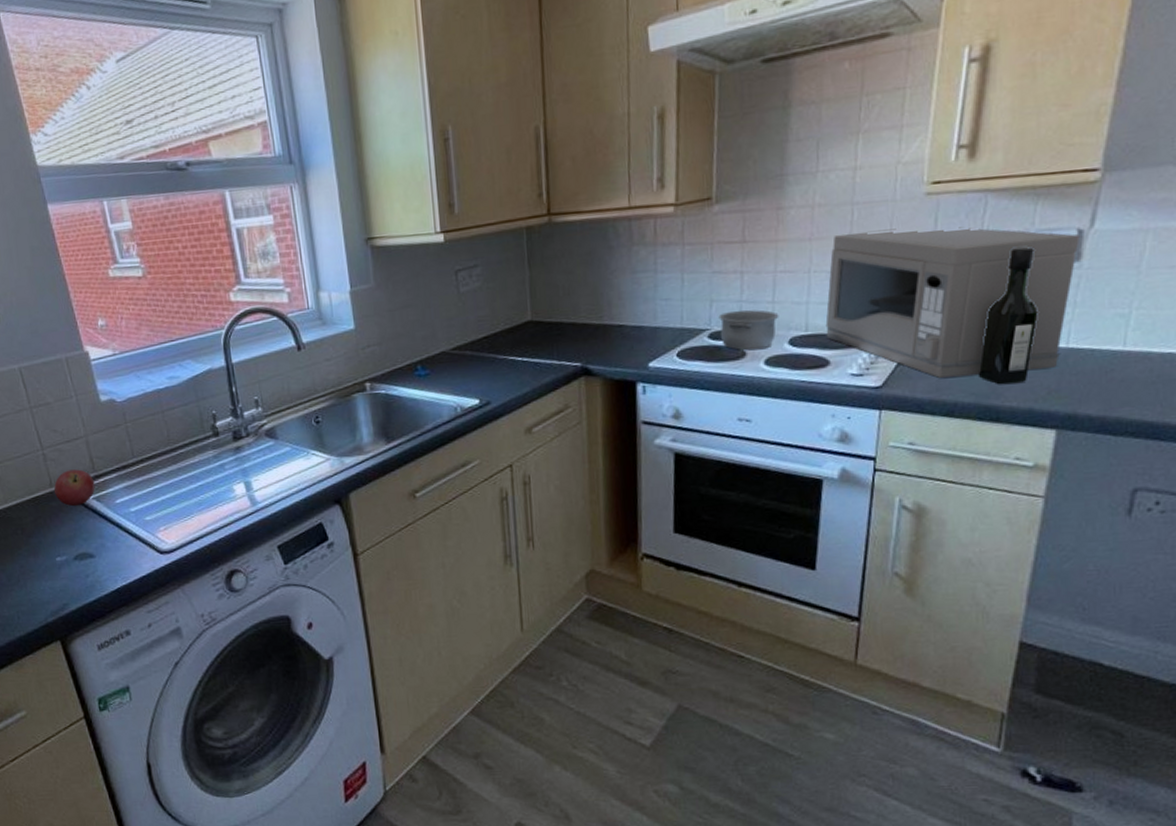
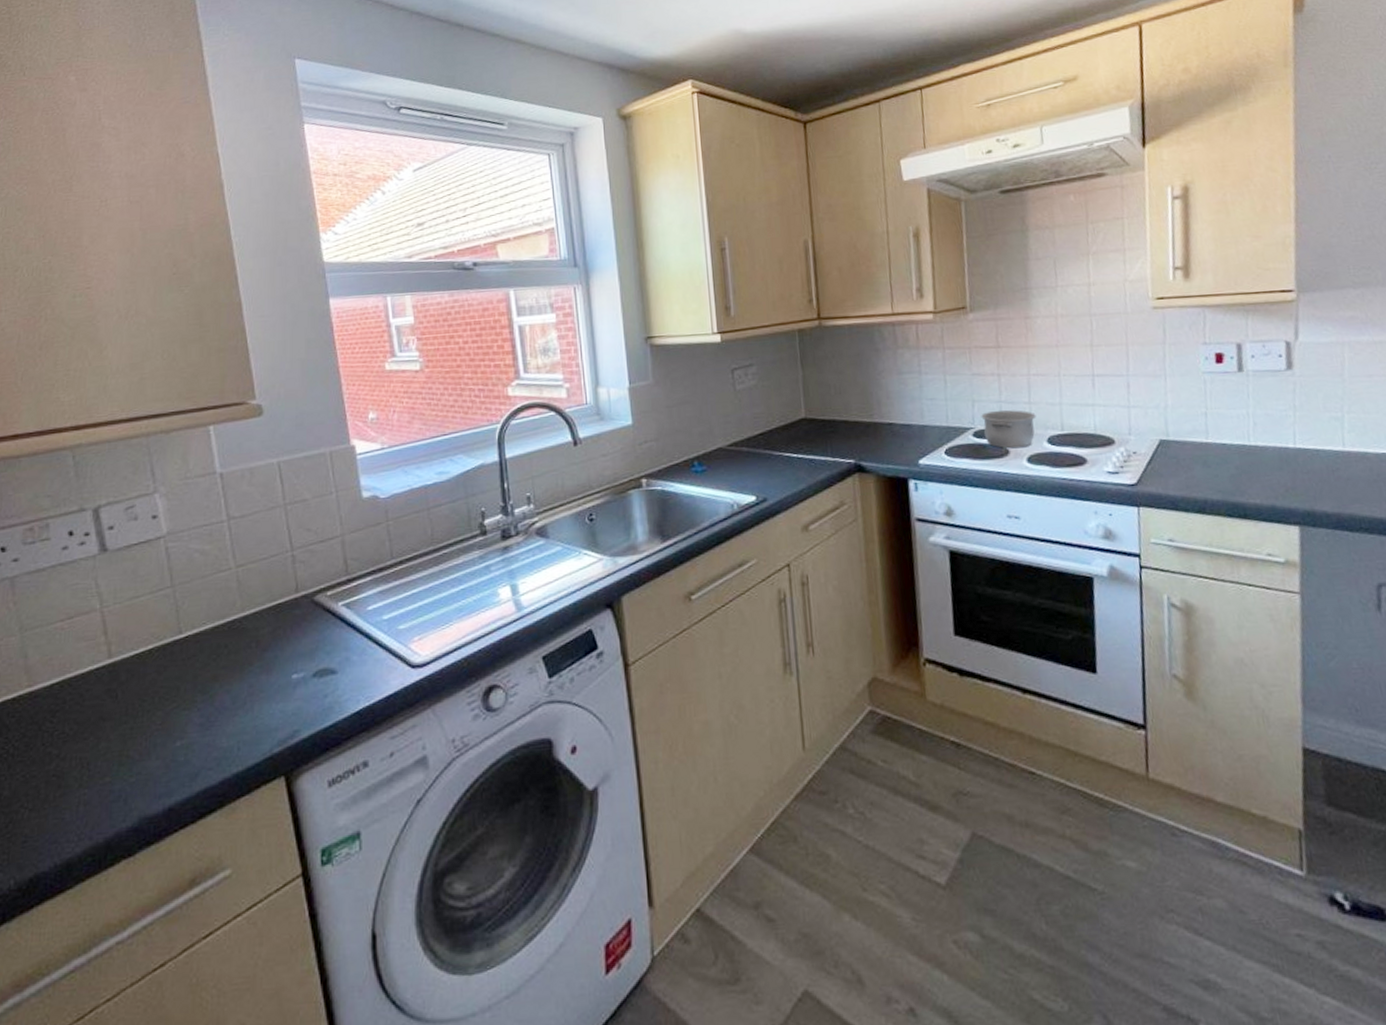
fruit: present [54,469,95,507] -> none [300,572,346,615]
microwave: present [825,227,1080,378] -> none [1076,337,1290,476]
bottle: present [979,247,1038,384] -> none [1220,356,1265,482]

